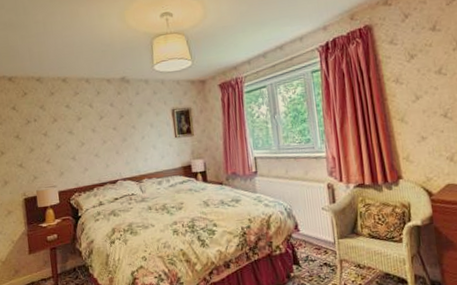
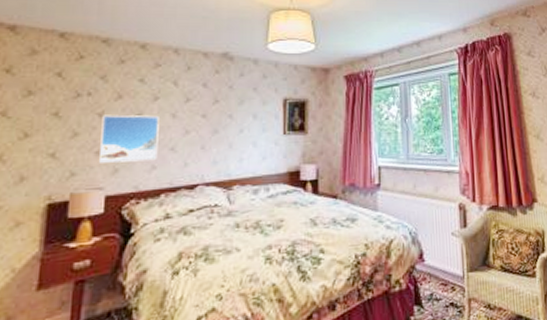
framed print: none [46,131,88,169] -> present [99,114,159,163]

